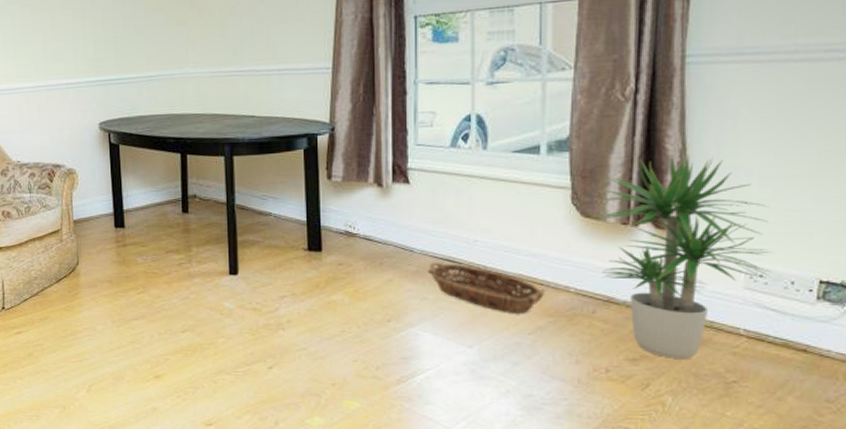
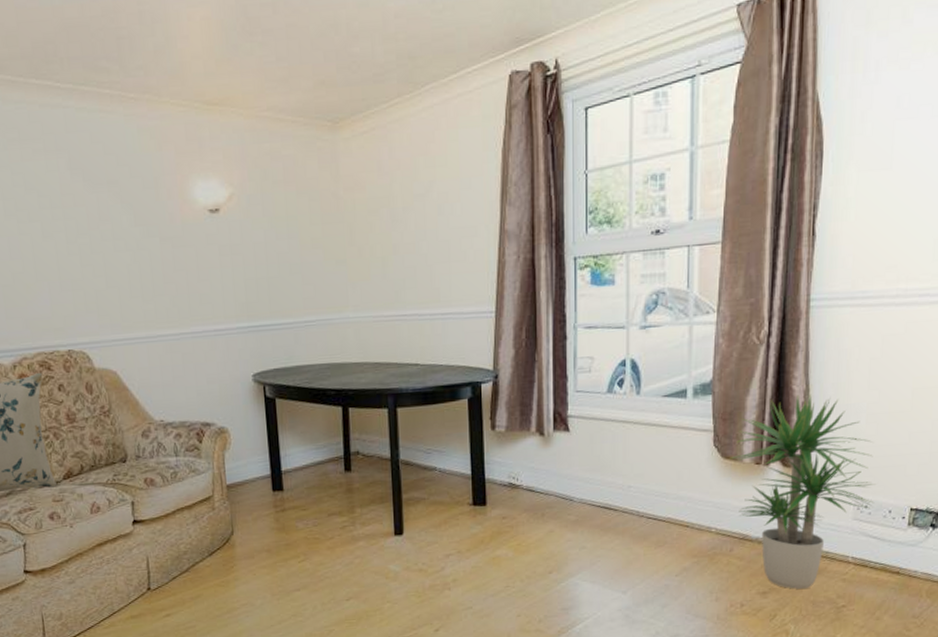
basket: present [427,262,546,314] -> none [585,509,691,557]

